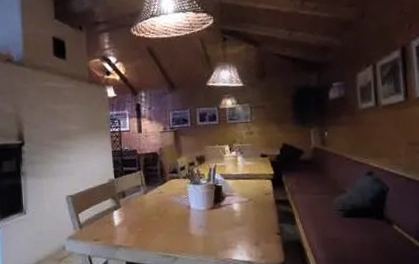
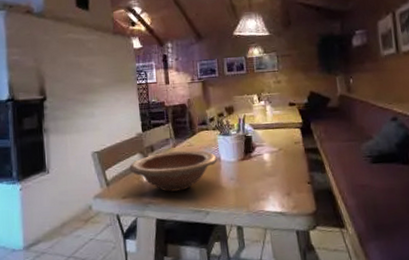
wooden bowl: none [101,197,187,237] -> present [129,150,217,192]

